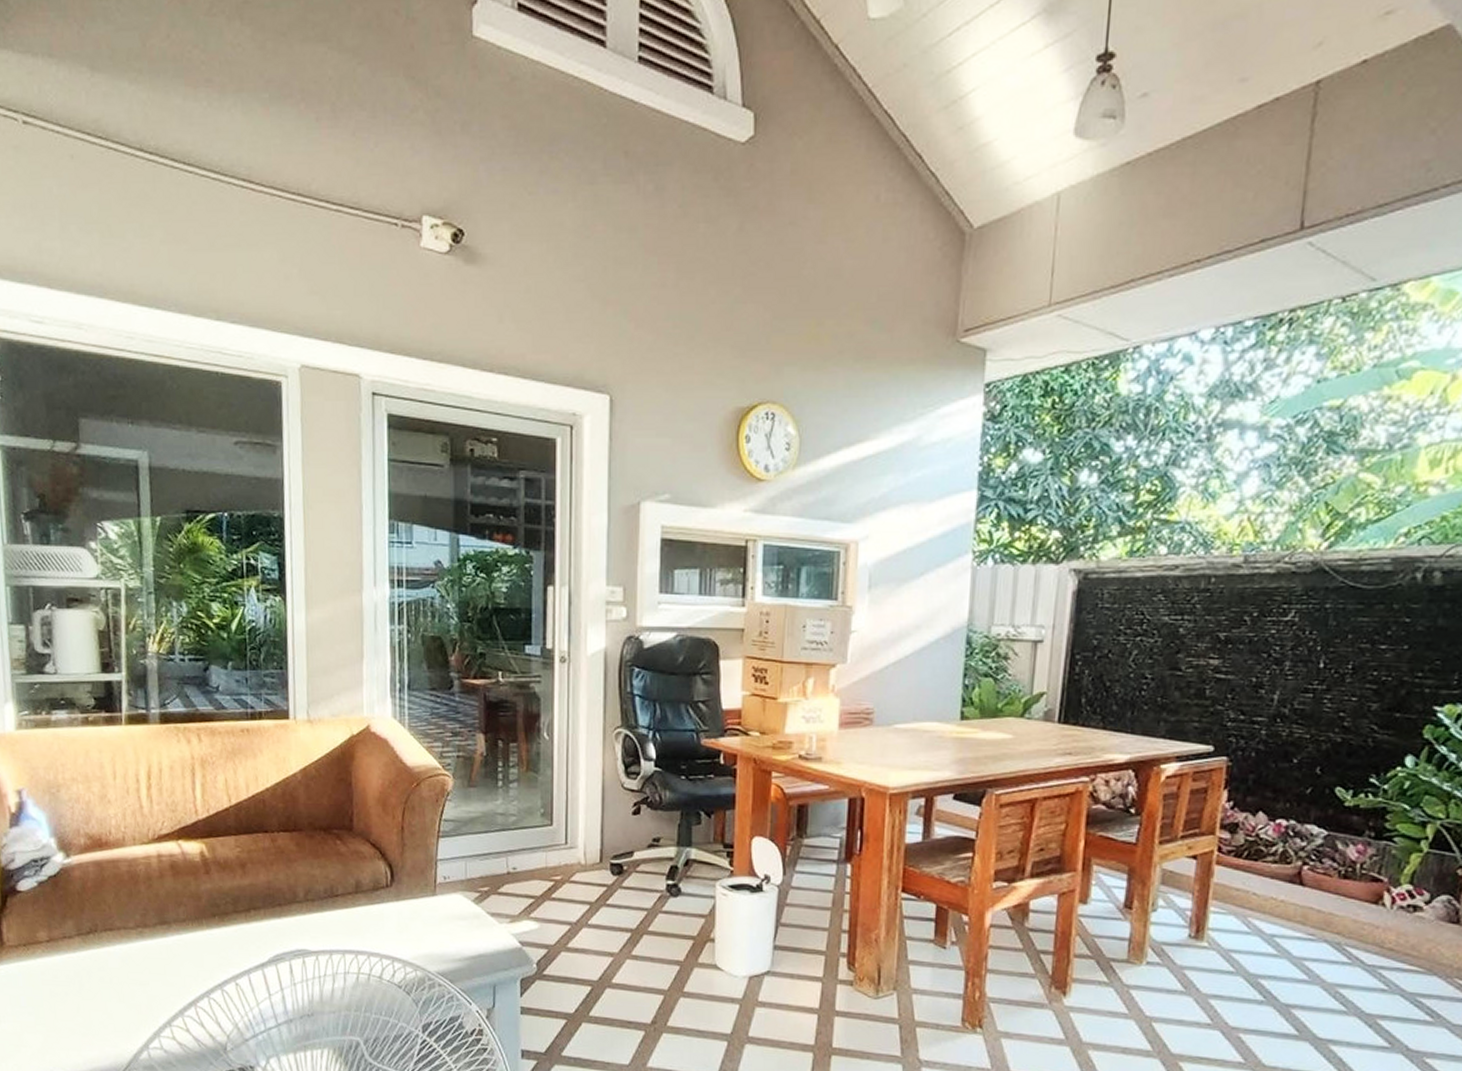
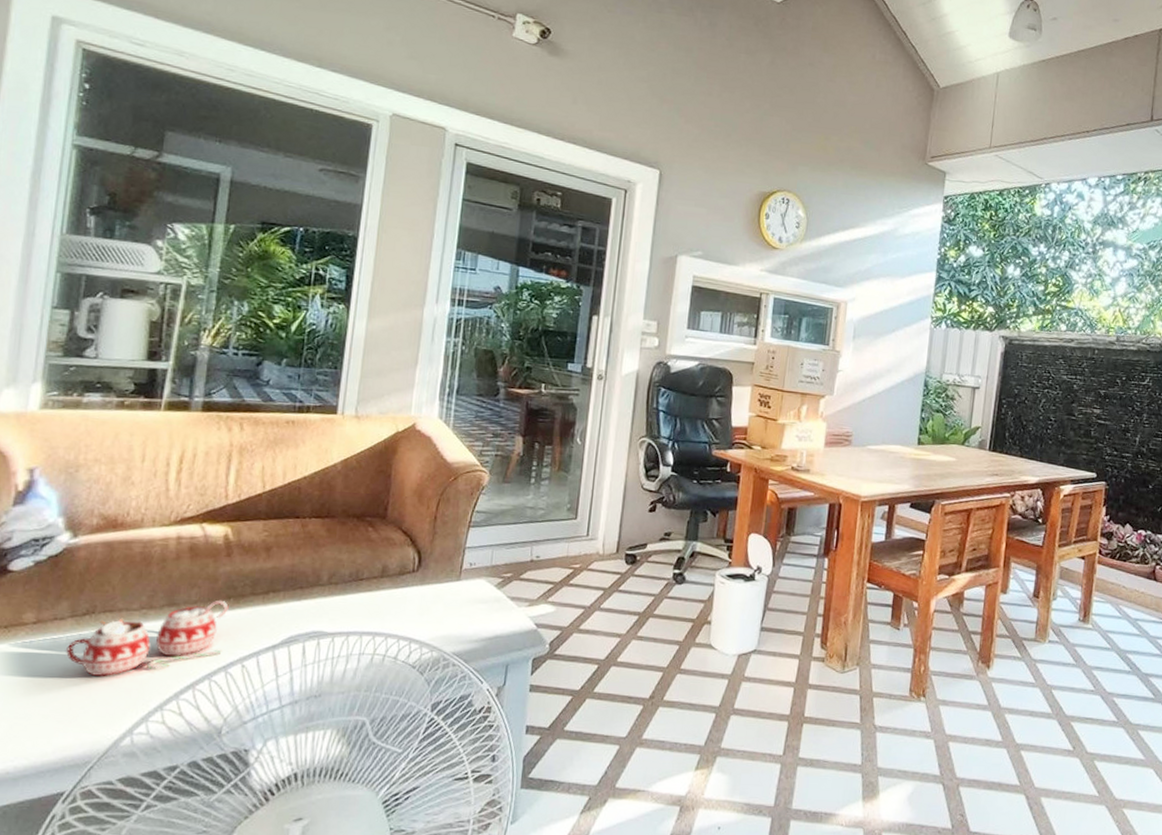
mug: none [79,918,215,993] -> present [66,599,229,676]

